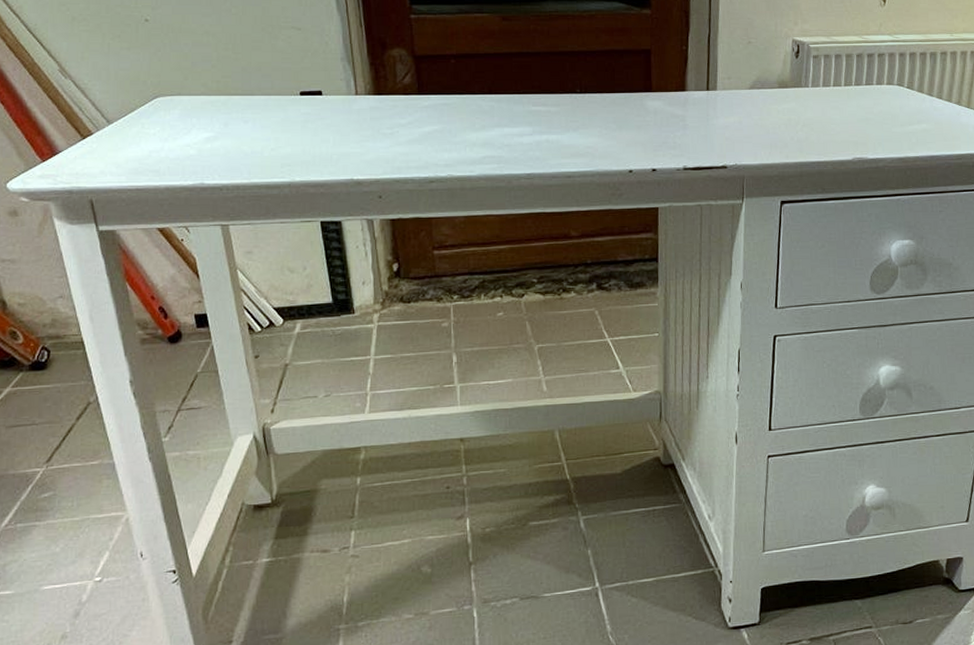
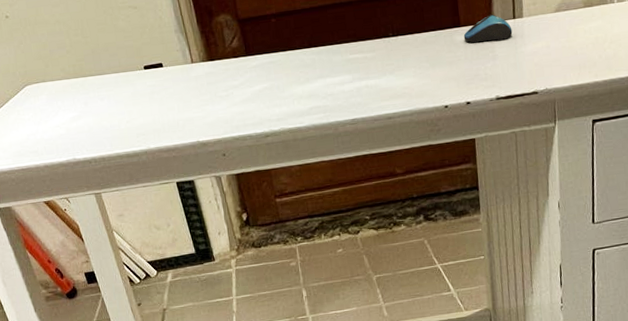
computer mouse: none [654,83,705,110] -> present [463,14,513,43]

